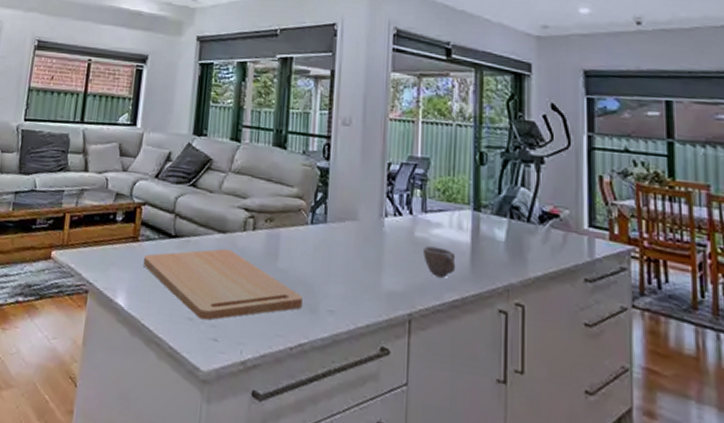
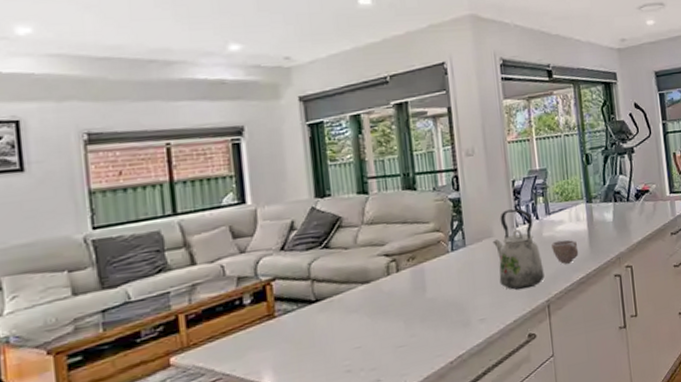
cutting board: present [142,248,304,321] -> none [284,296,456,368]
kettle: none [356,194,410,293] -> present [492,209,545,290]

